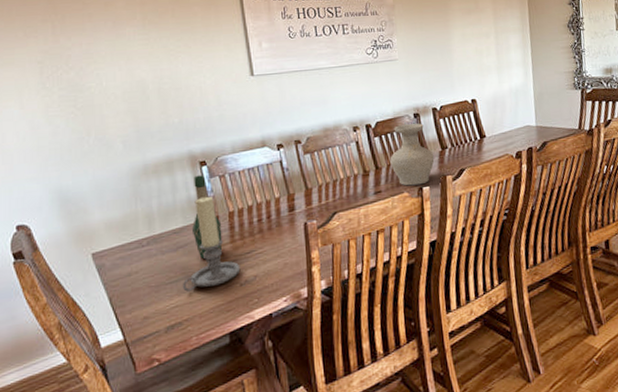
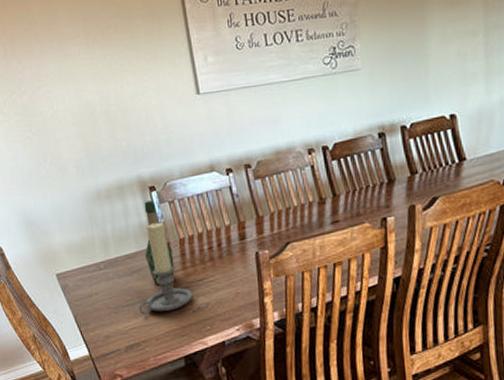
vase: present [390,123,435,186] -> none [349,144,402,216]

